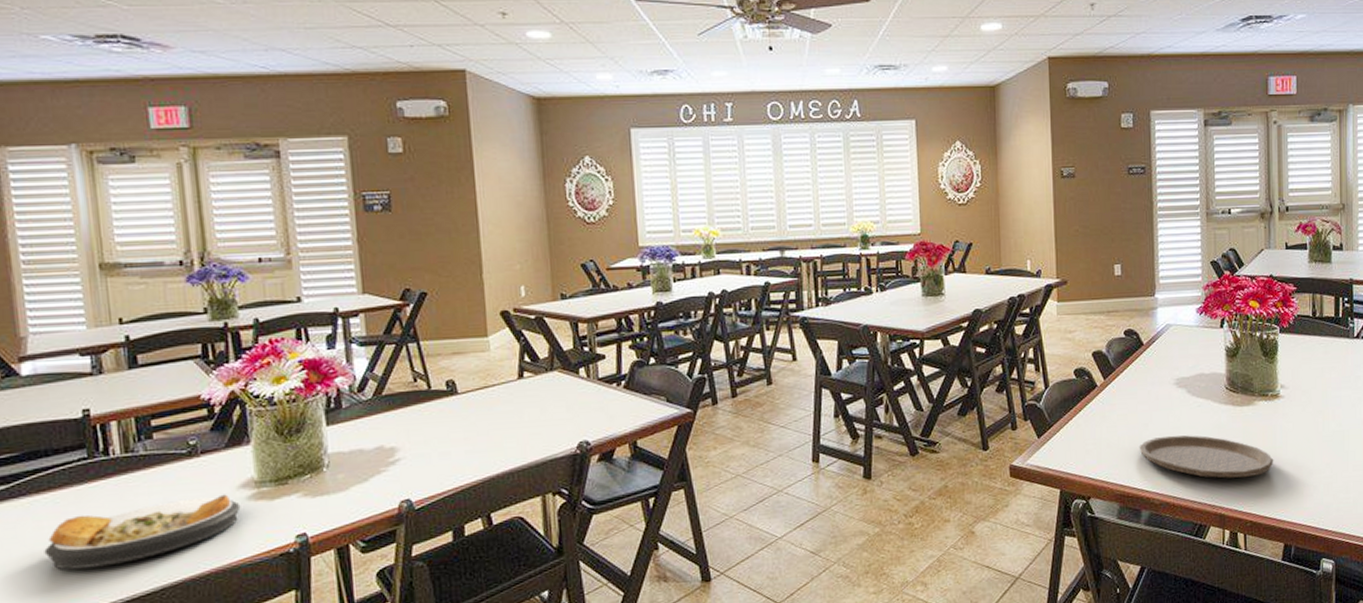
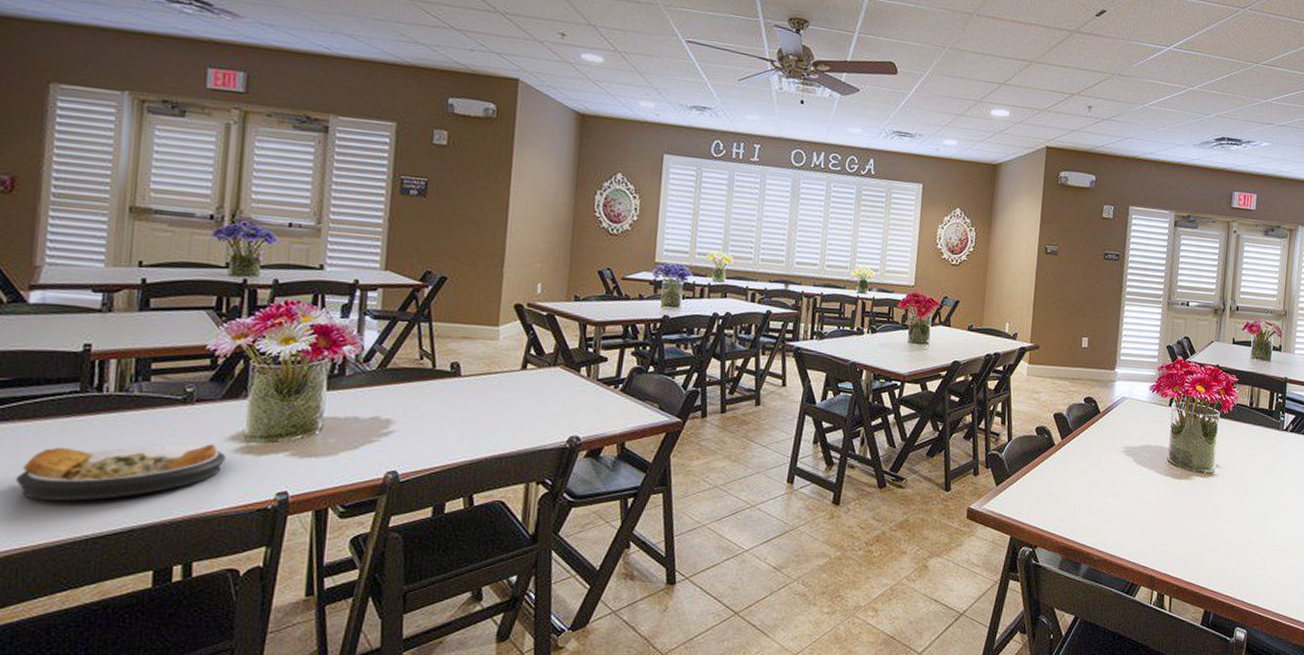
plate: present [1139,435,1274,478] -> none [1085,498,1203,545]

